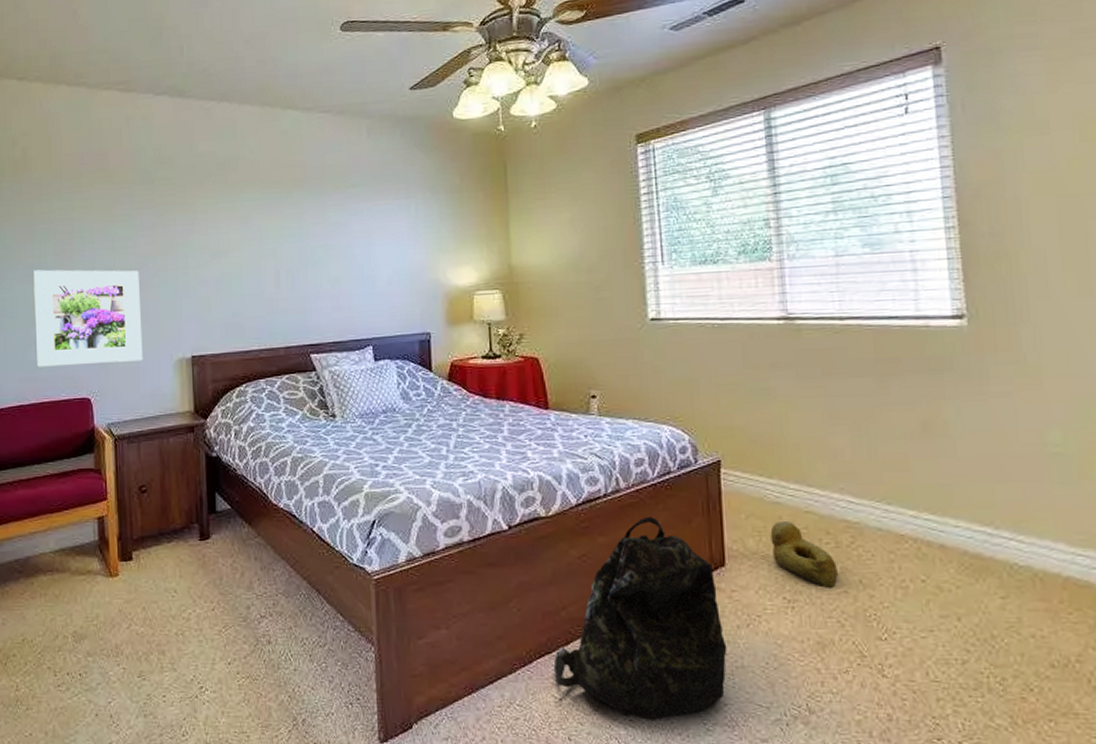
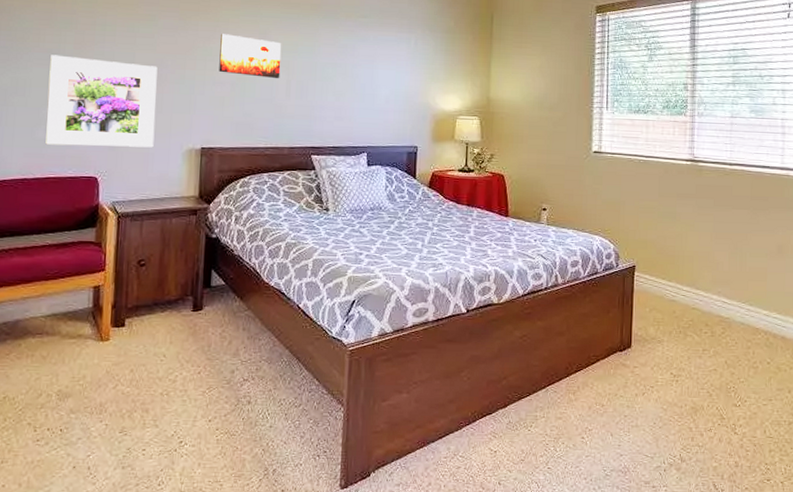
wall art: none [200,225,268,270] -> present [219,34,282,78]
backpack: present [554,516,727,720] -> none [493,306,627,468]
rubber duck: present [770,522,838,586] -> none [666,315,711,365]

